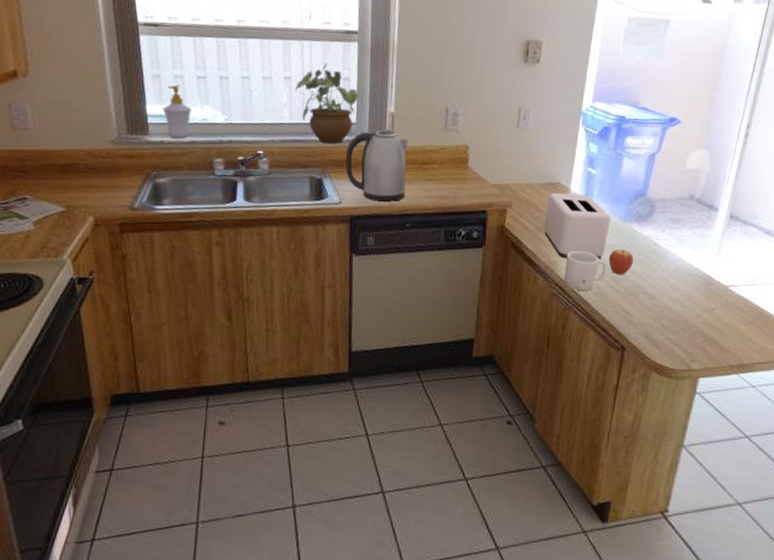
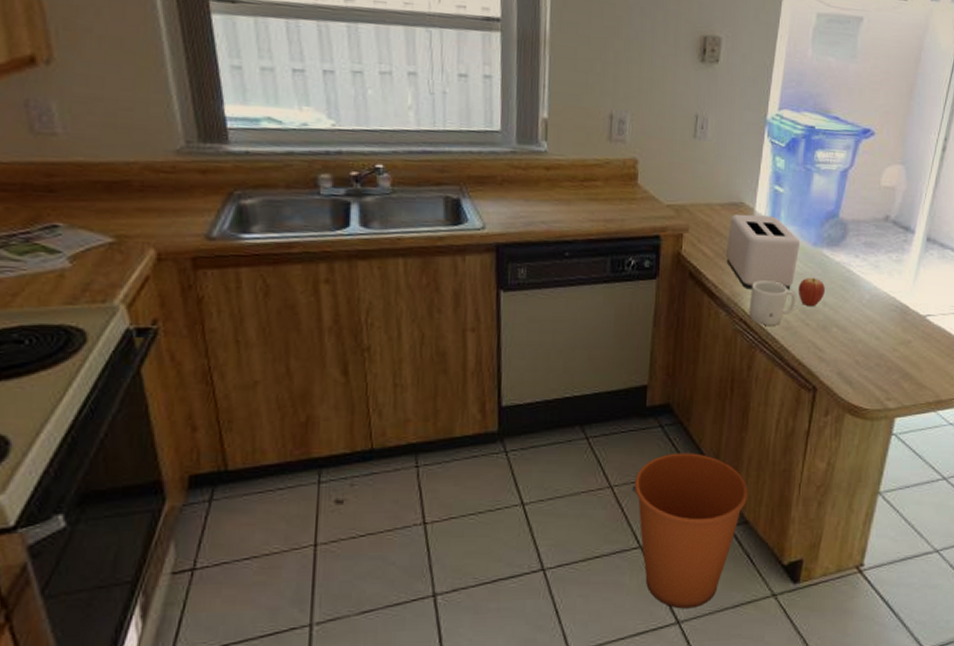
soap bottle: present [162,84,192,140] -> none [246,79,286,150]
potted plant: present [295,63,359,144] -> none [422,57,504,156]
kettle: present [345,129,408,202] -> none [488,138,565,227]
bucket: none [459,399,562,537] -> present [632,453,749,609]

